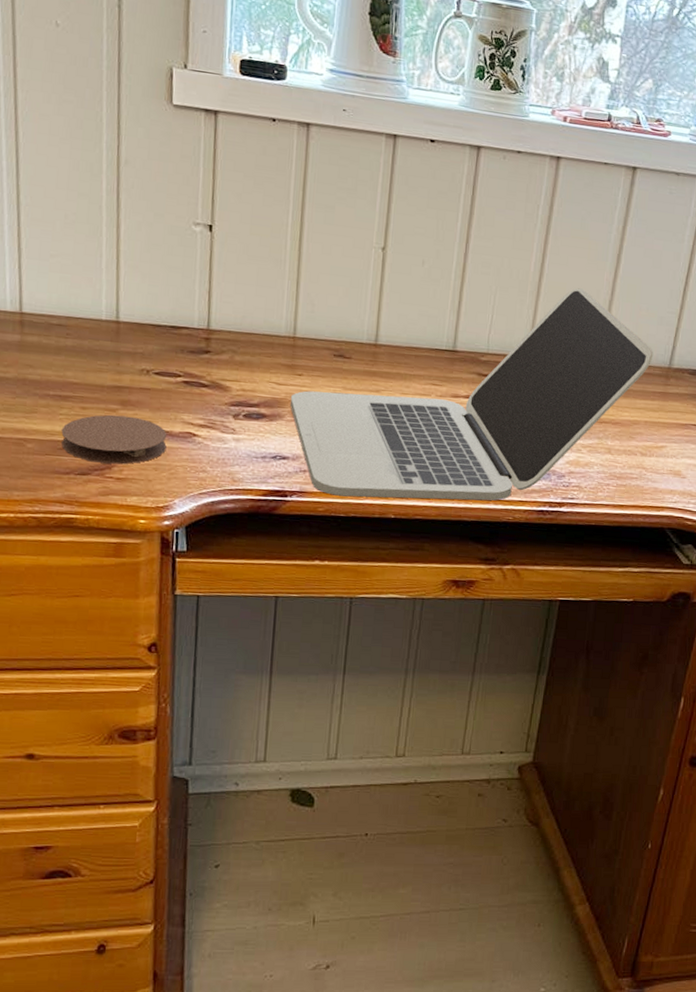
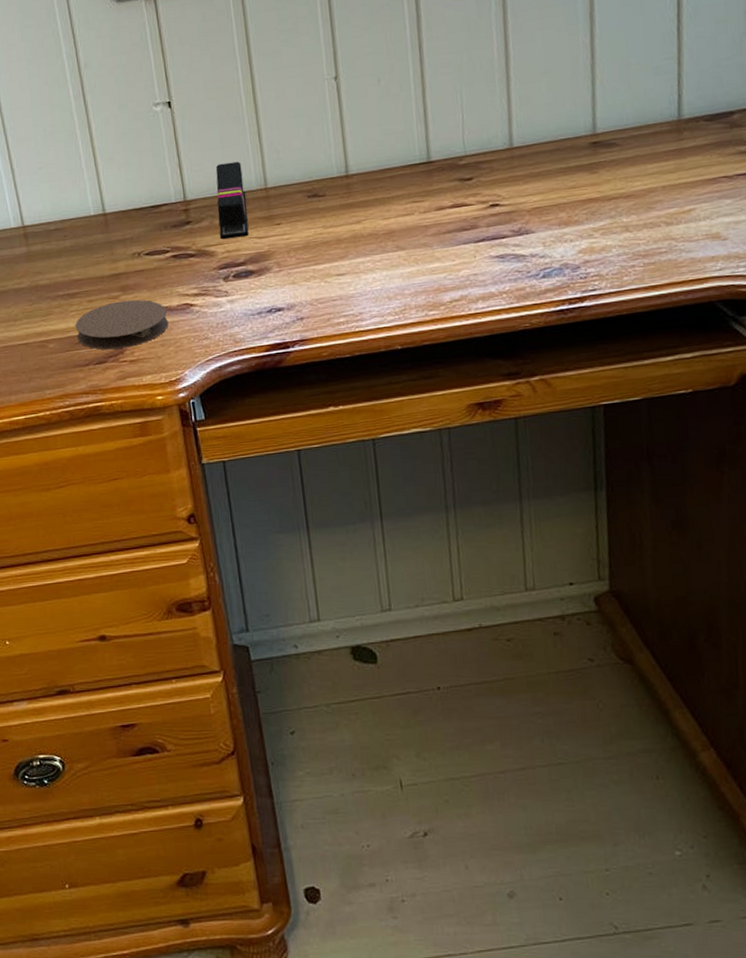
stapler: none [238,301,274,380] -> present [215,161,249,240]
laptop: present [290,288,653,501] -> none [273,60,657,338]

